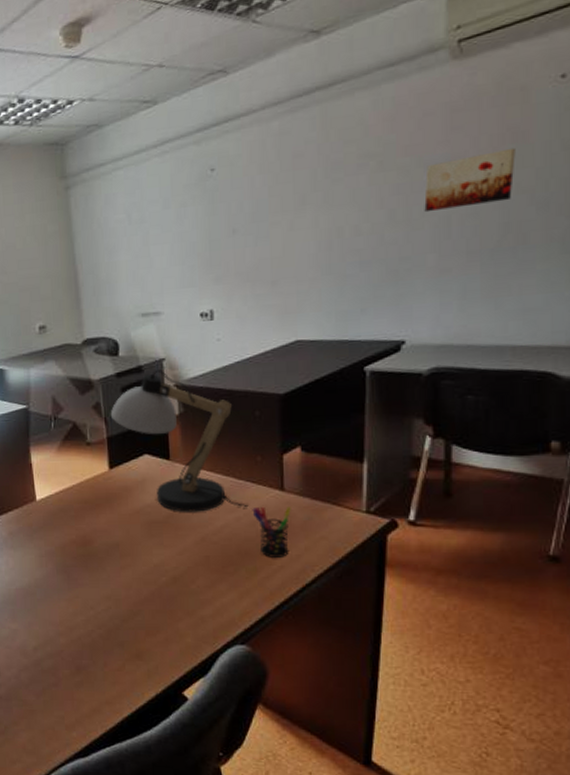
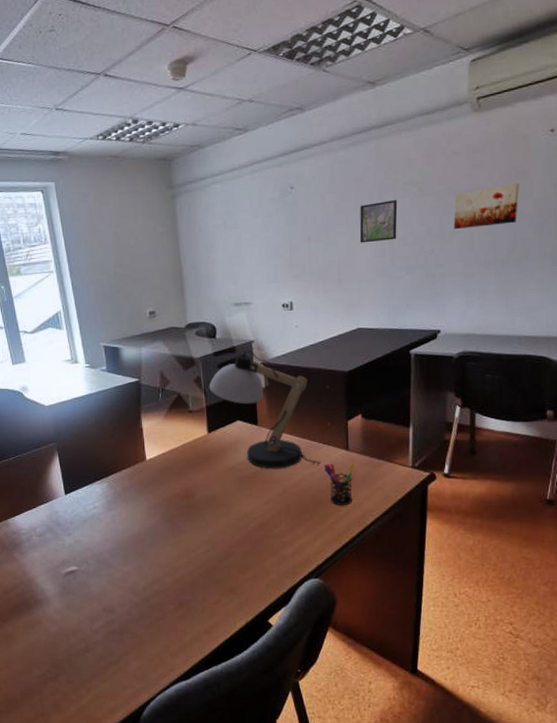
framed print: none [299,178,349,235] -> present [359,200,398,243]

